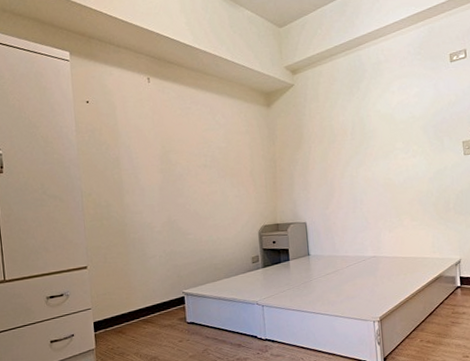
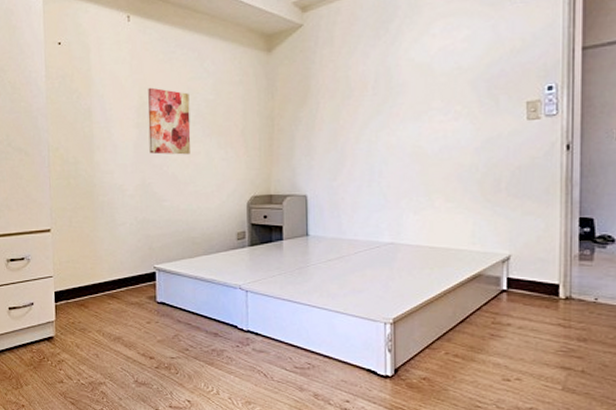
wall art: none [169,138,208,195] -> present [148,87,191,155]

